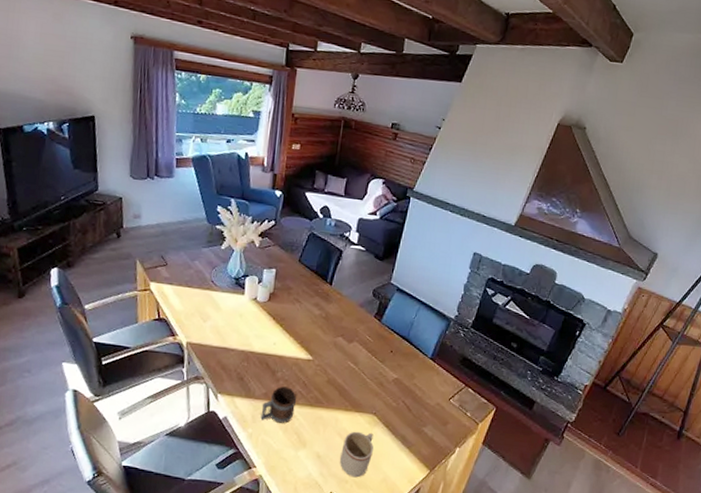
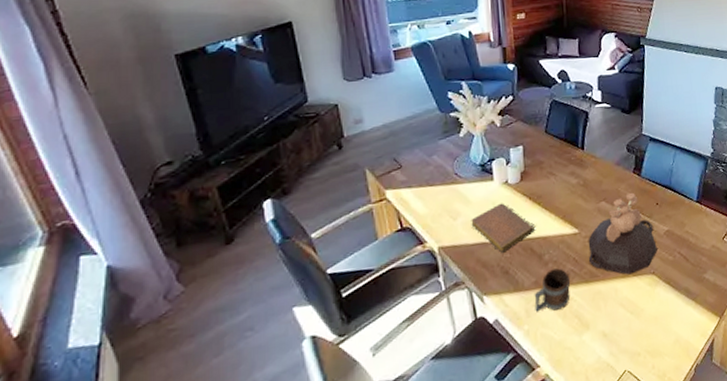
notebook: none [218,316,273,361] -> present [471,203,535,253]
decorative bowl: none [316,335,383,410] -> present [588,192,657,275]
mug: present [340,431,374,478] -> none [627,295,660,348]

